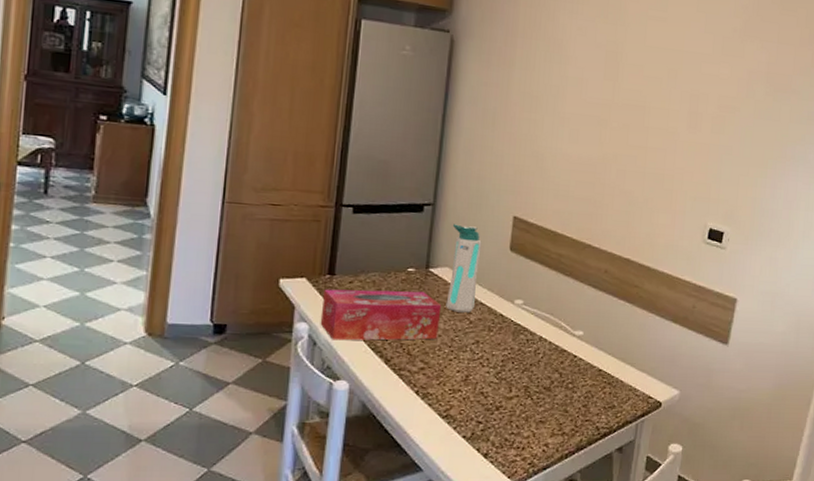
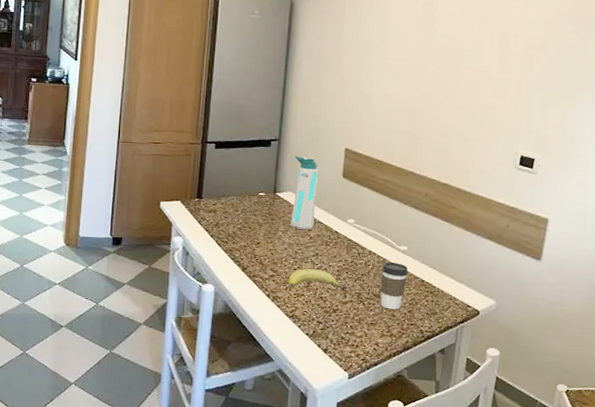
tissue box: present [320,289,442,341] -> none [191,210,287,252]
fruit: none [441,359,511,383] -> present [288,268,345,290]
coffee cup: none [551,350,584,404] -> present [380,262,409,310]

